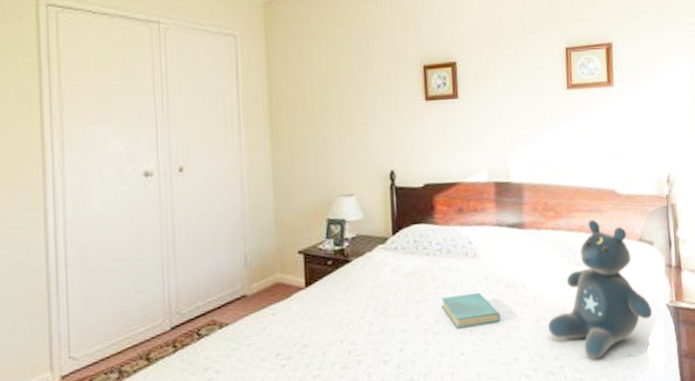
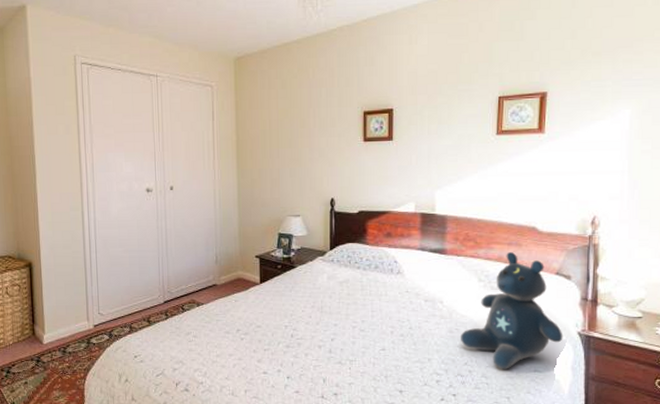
book: present [441,292,501,329] -> none [368,302,418,329]

